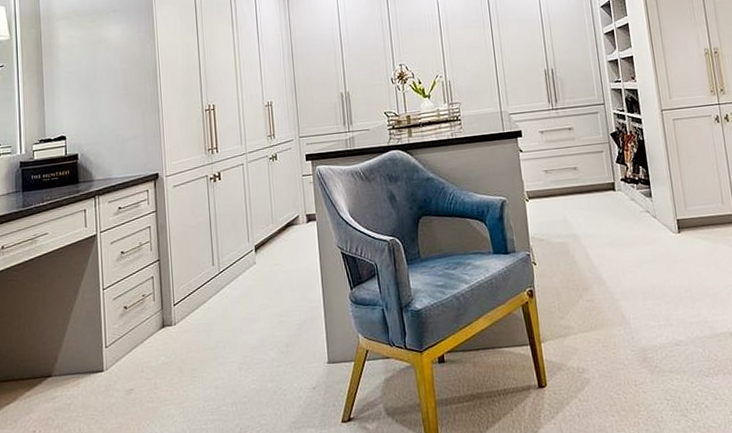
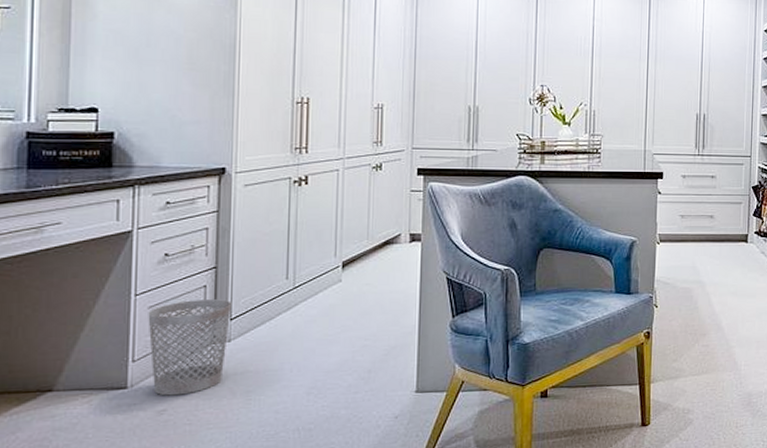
wastebasket: none [113,287,174,377] -> present [148,299,232,396]

